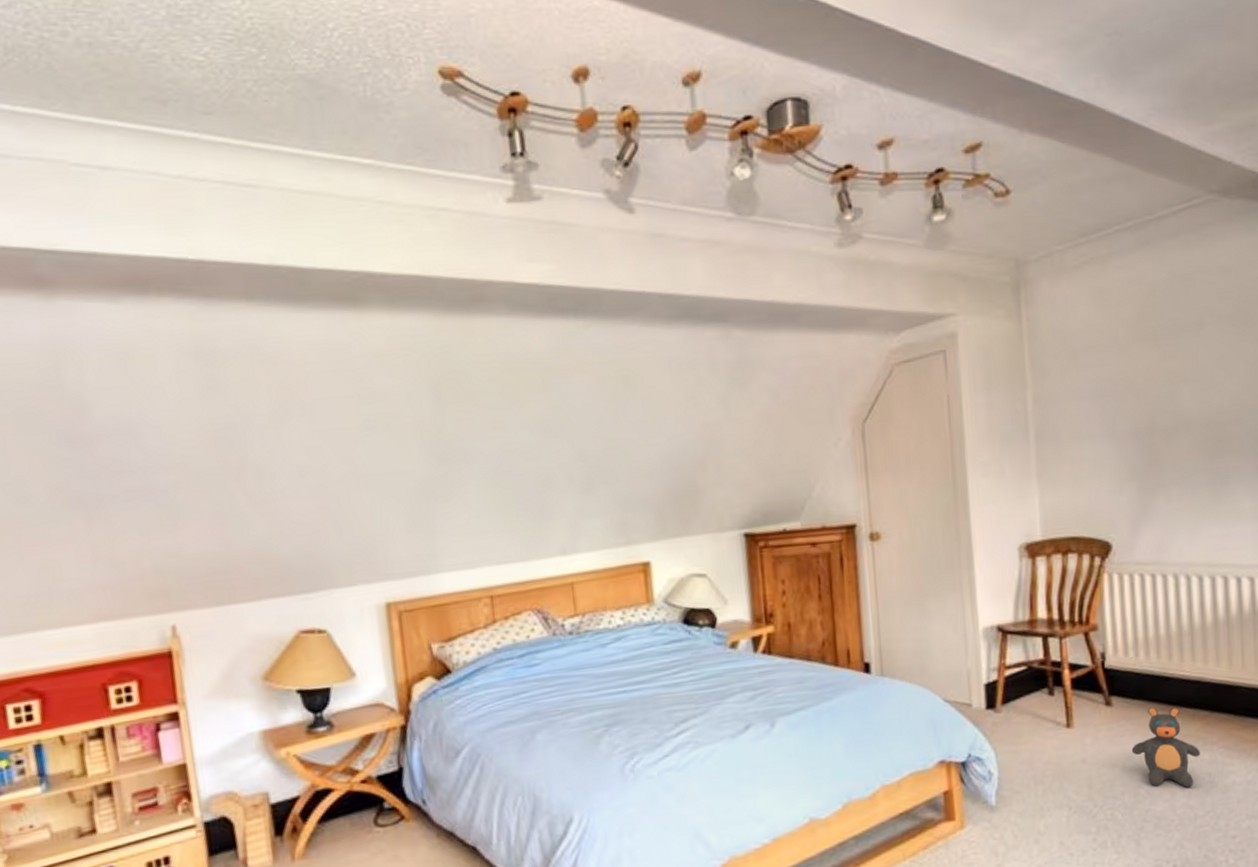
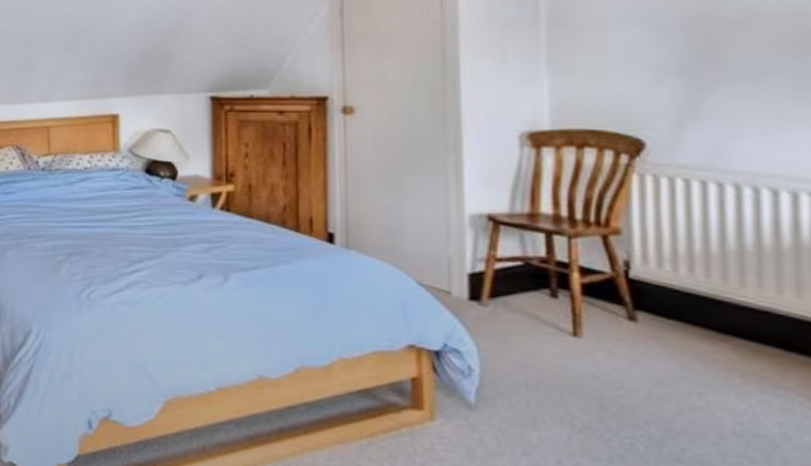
stuffed animal: present [1131,707,1201,788] -> none [663,331,768,435]

